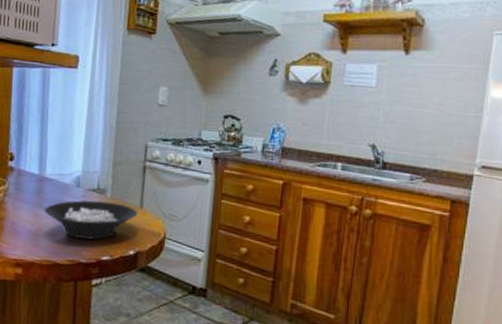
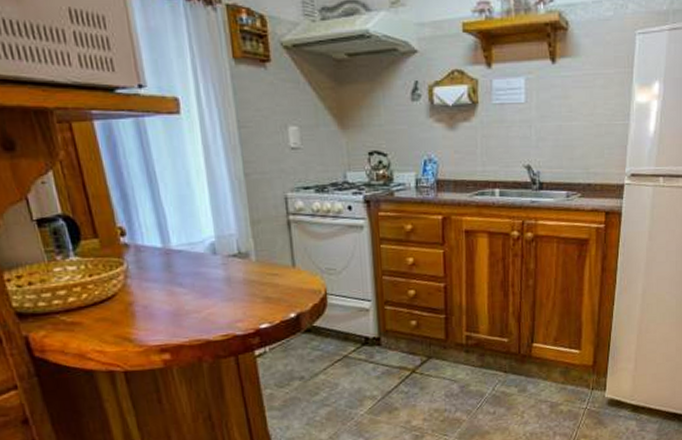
cereal bowl: present [44,200,138,241] -> none [179,265,292,311]

